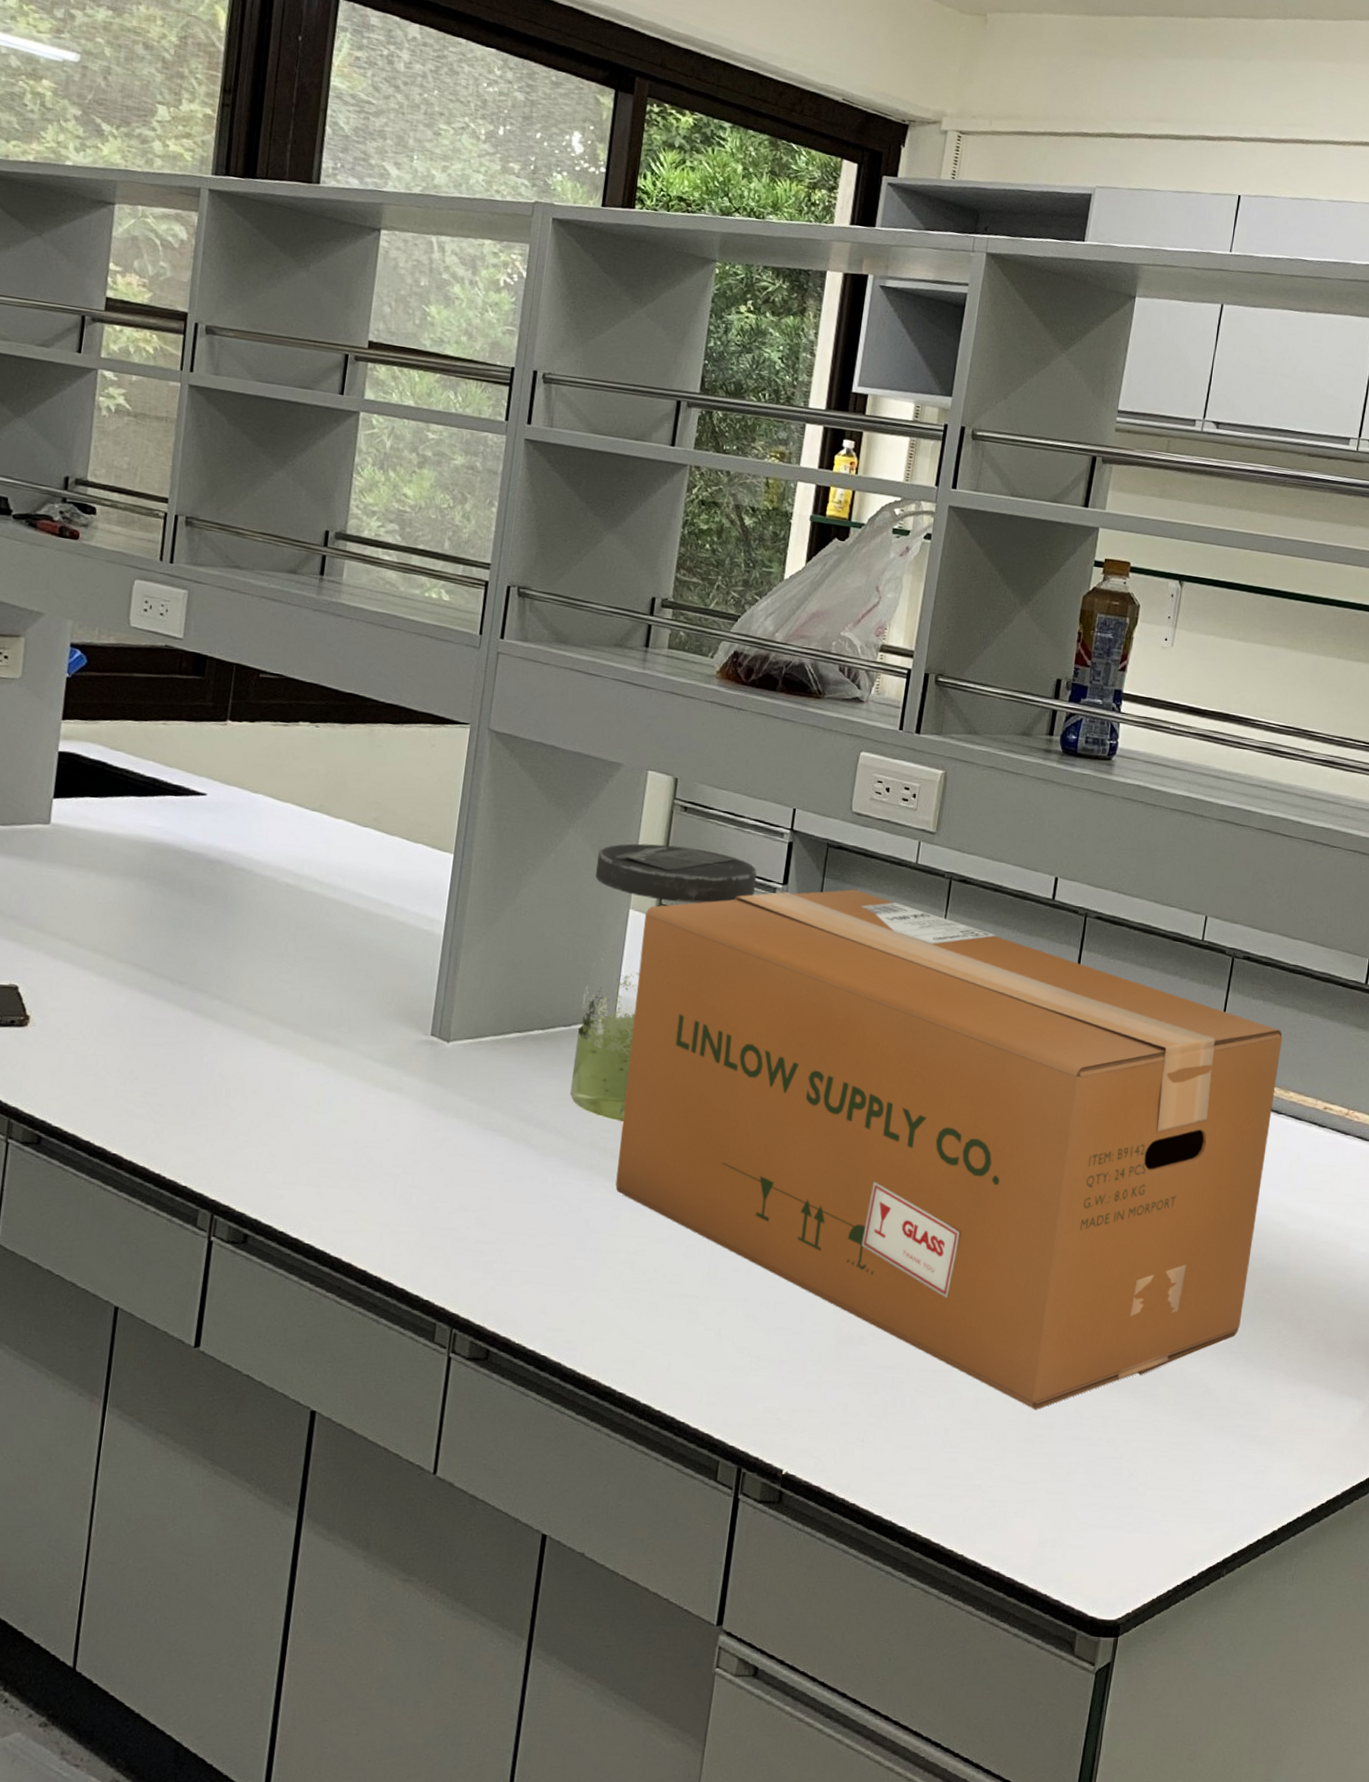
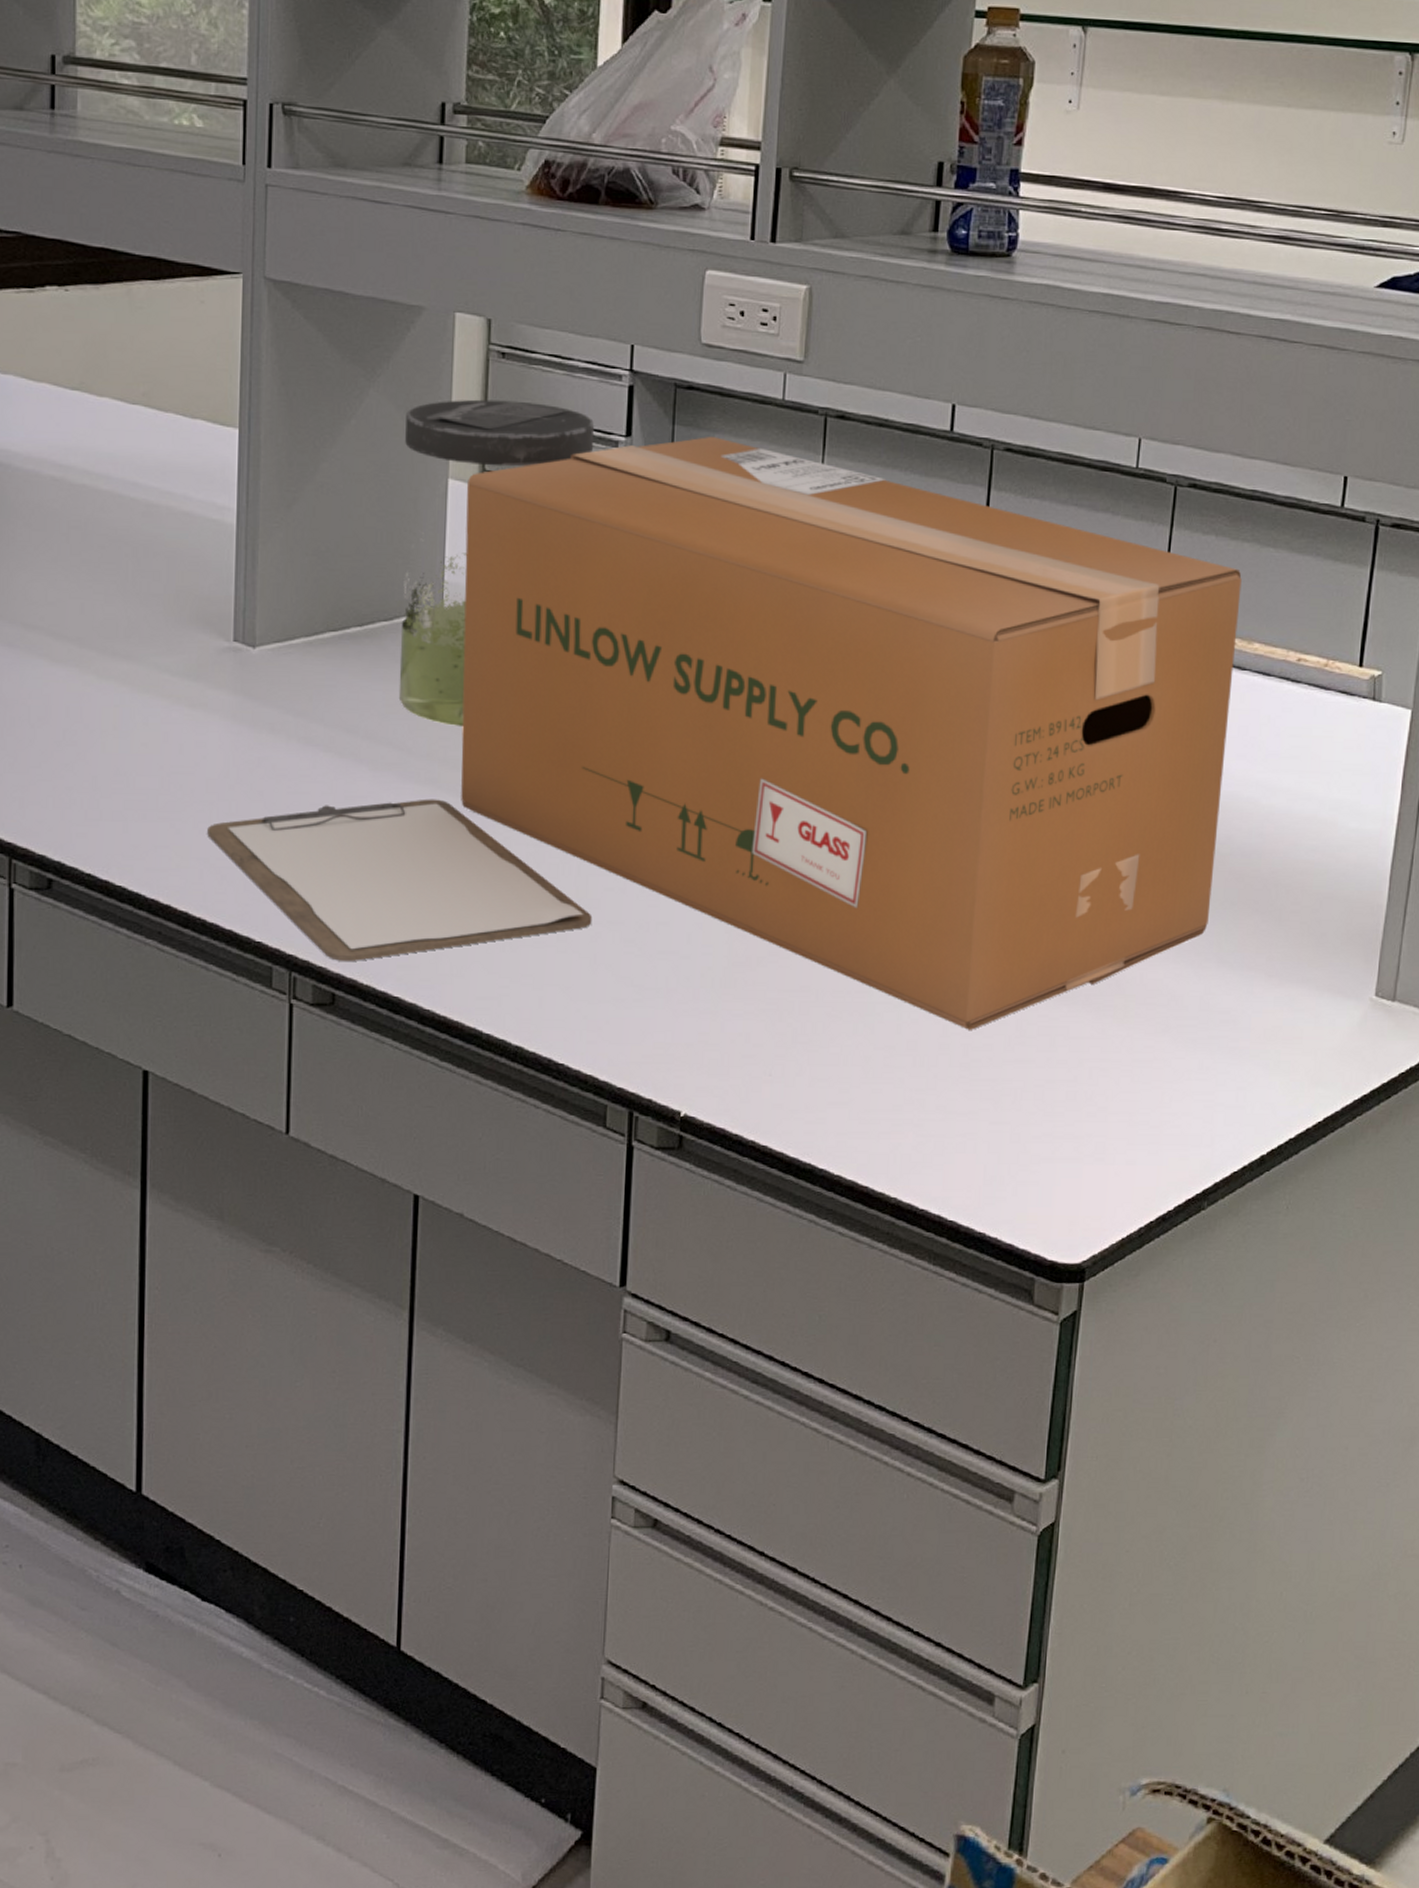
clipboard: none [390,1182,721,1322] -> present [207,799,593,961]

